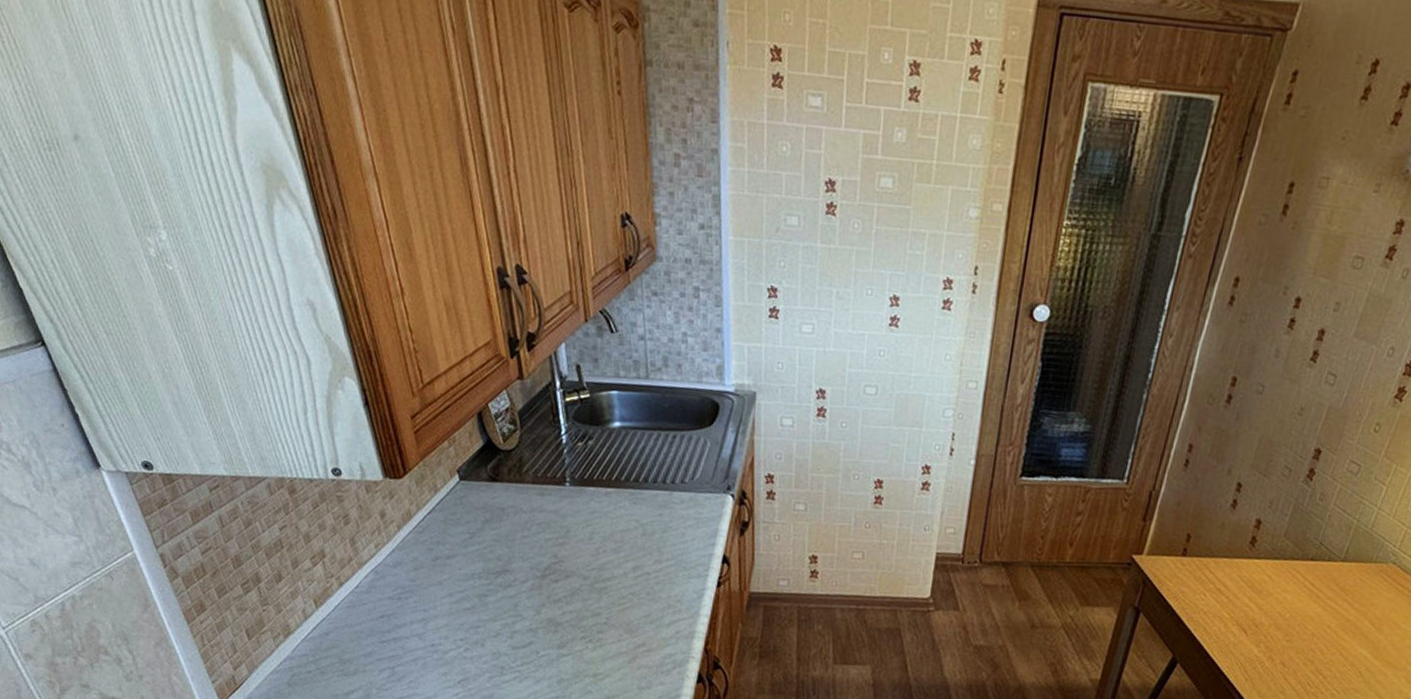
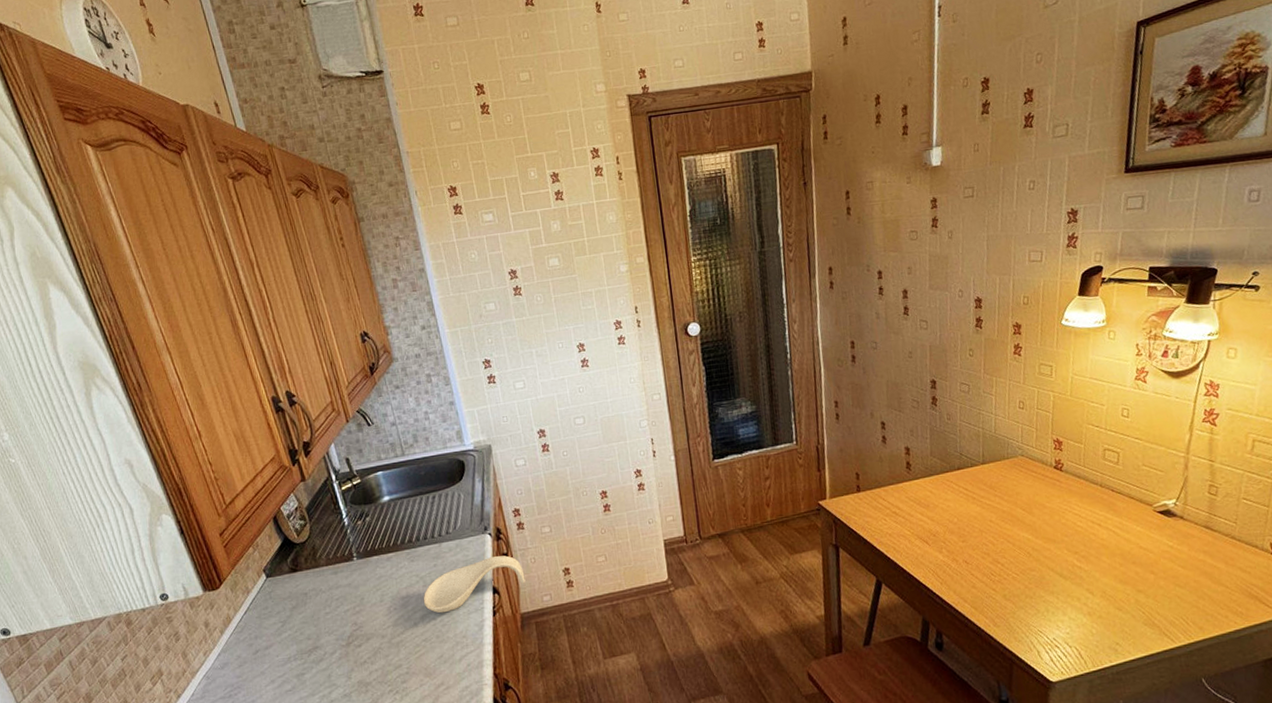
spoon rest: none [639,521,764,570] -> present [423,555,526,614]

